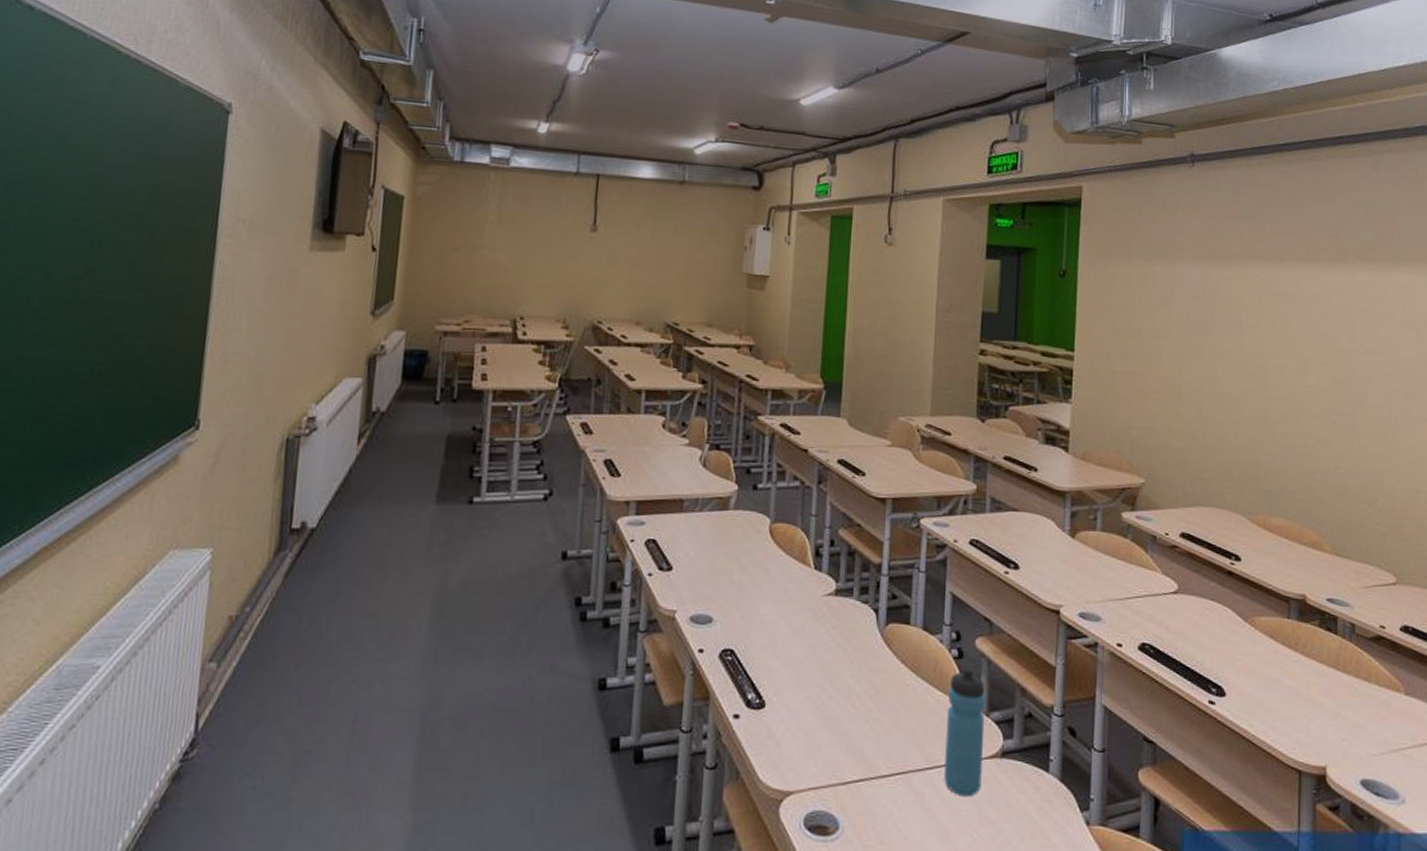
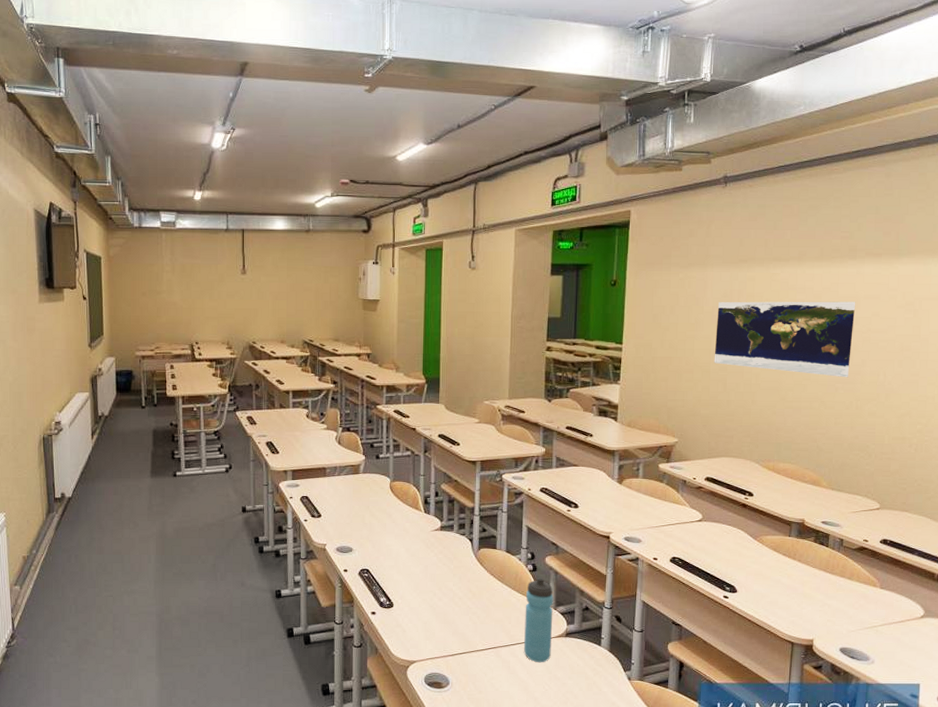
map: none [1186,305,1350,410] -> present [714,301,856,378]

